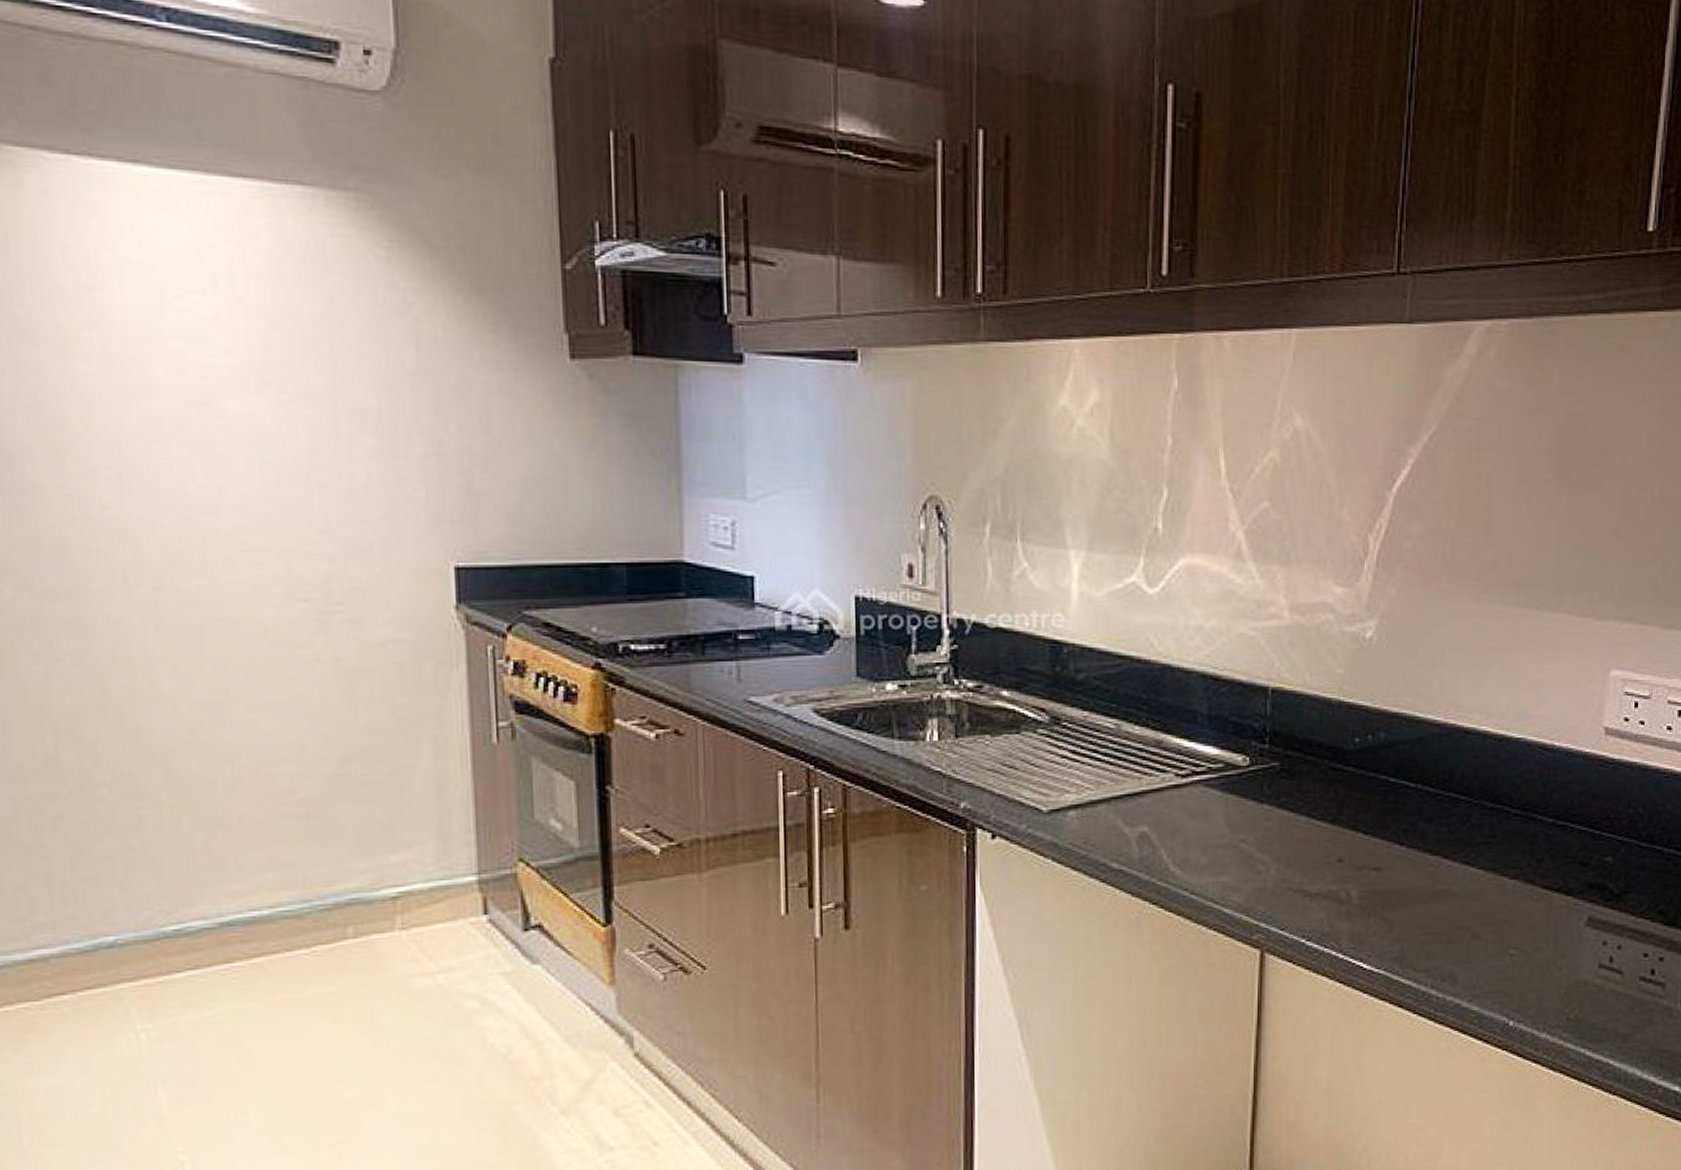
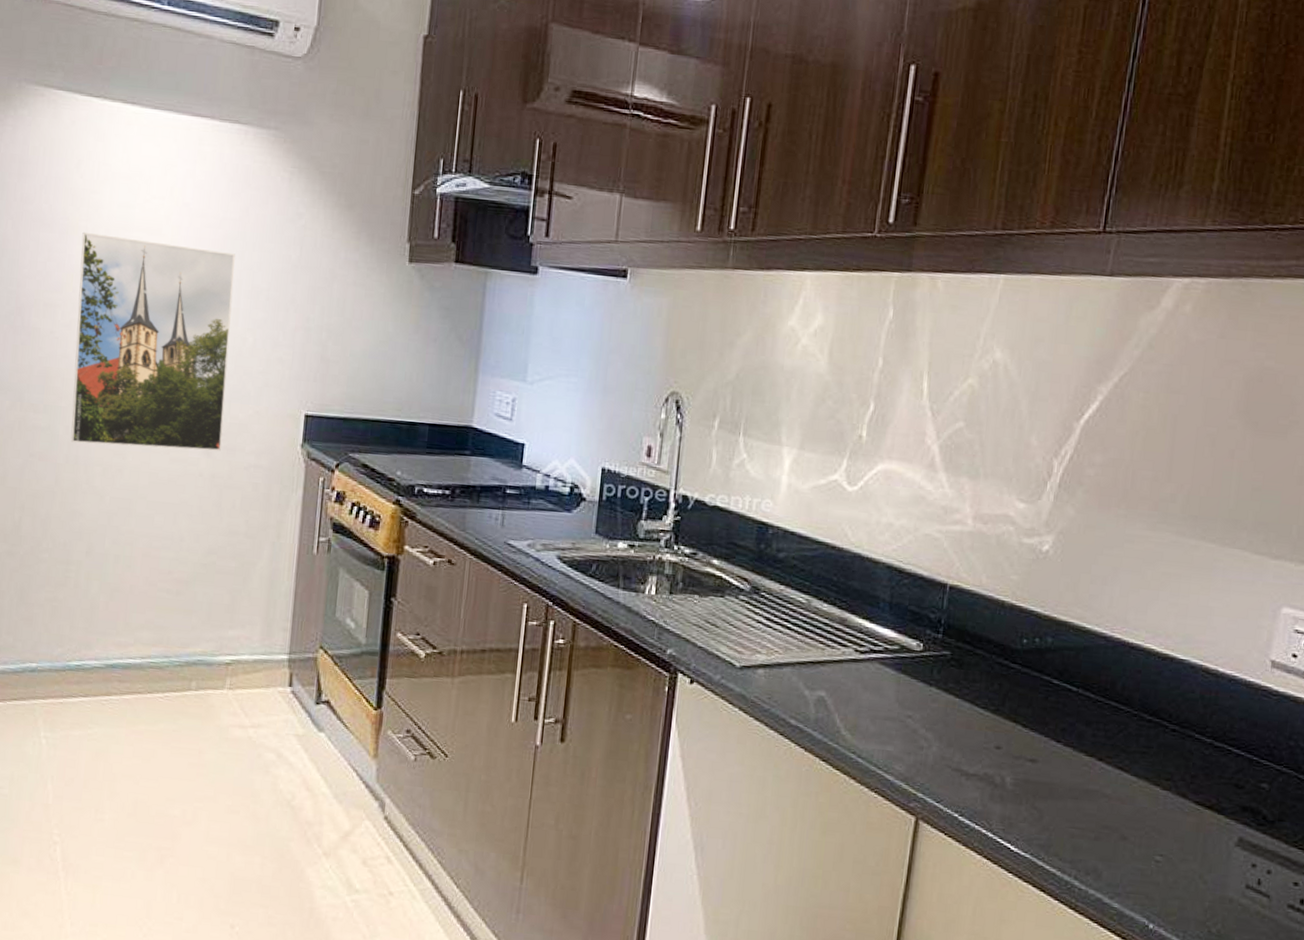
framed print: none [86,345,342,636] -> present [70,231,235,451]

